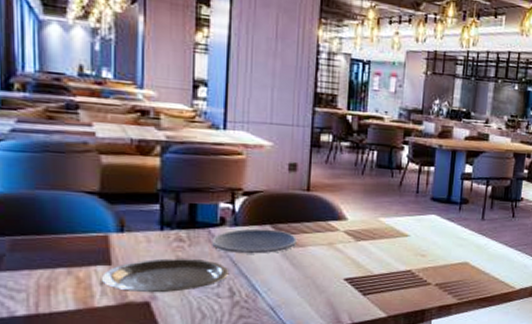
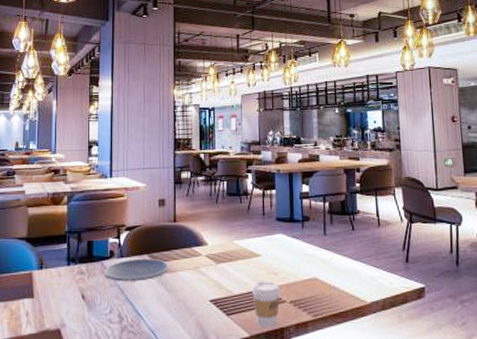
plate: present [102,258,228,293] -> none [27,289,117,321]
coffee cup: none [394,262,426,309] -> present [252,281,280,328]

